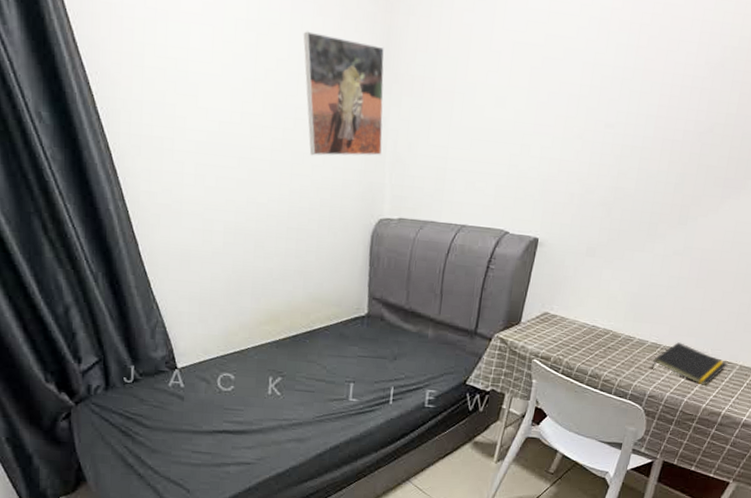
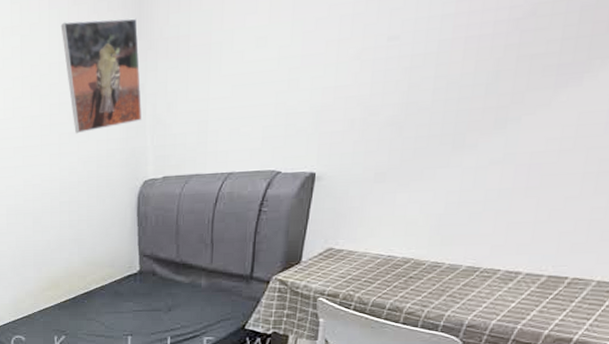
notepad: present [651,342,728,386] -> none [468,262,579,309]

